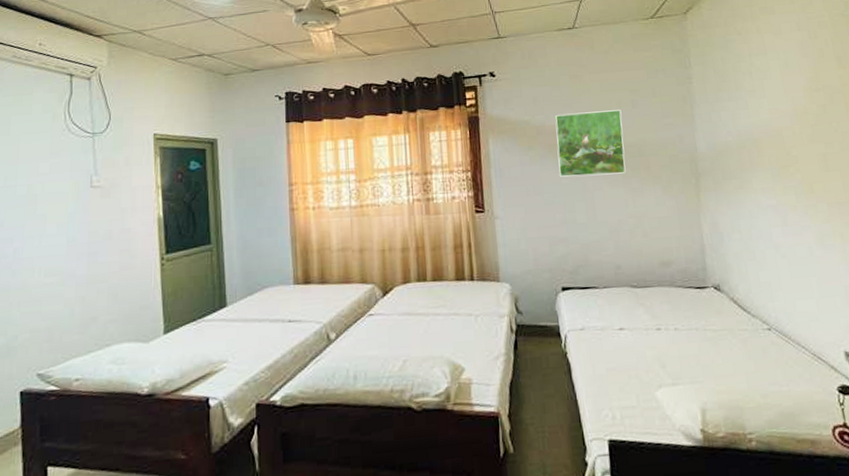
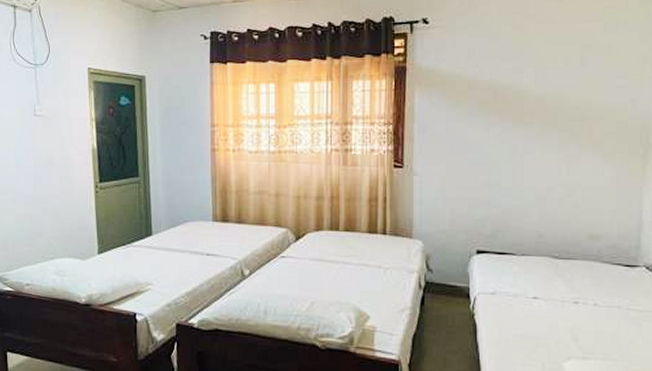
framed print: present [555,110,626,177] -> none [487,67,568,138]

